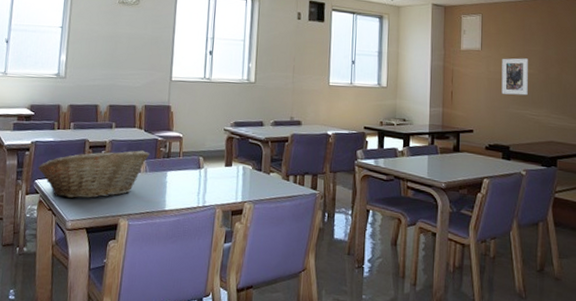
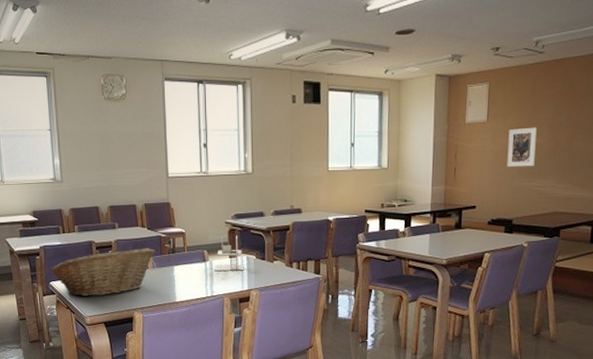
napkin holder: none [209,142,240,181] -> present [214,235,244,271]

